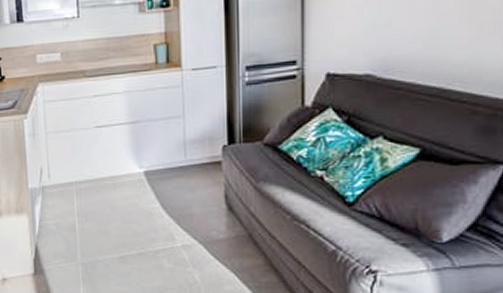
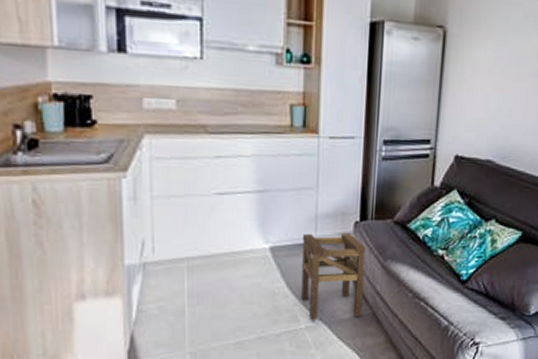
stool: none [172,157,237,240] -> present [301,233,365,320]

